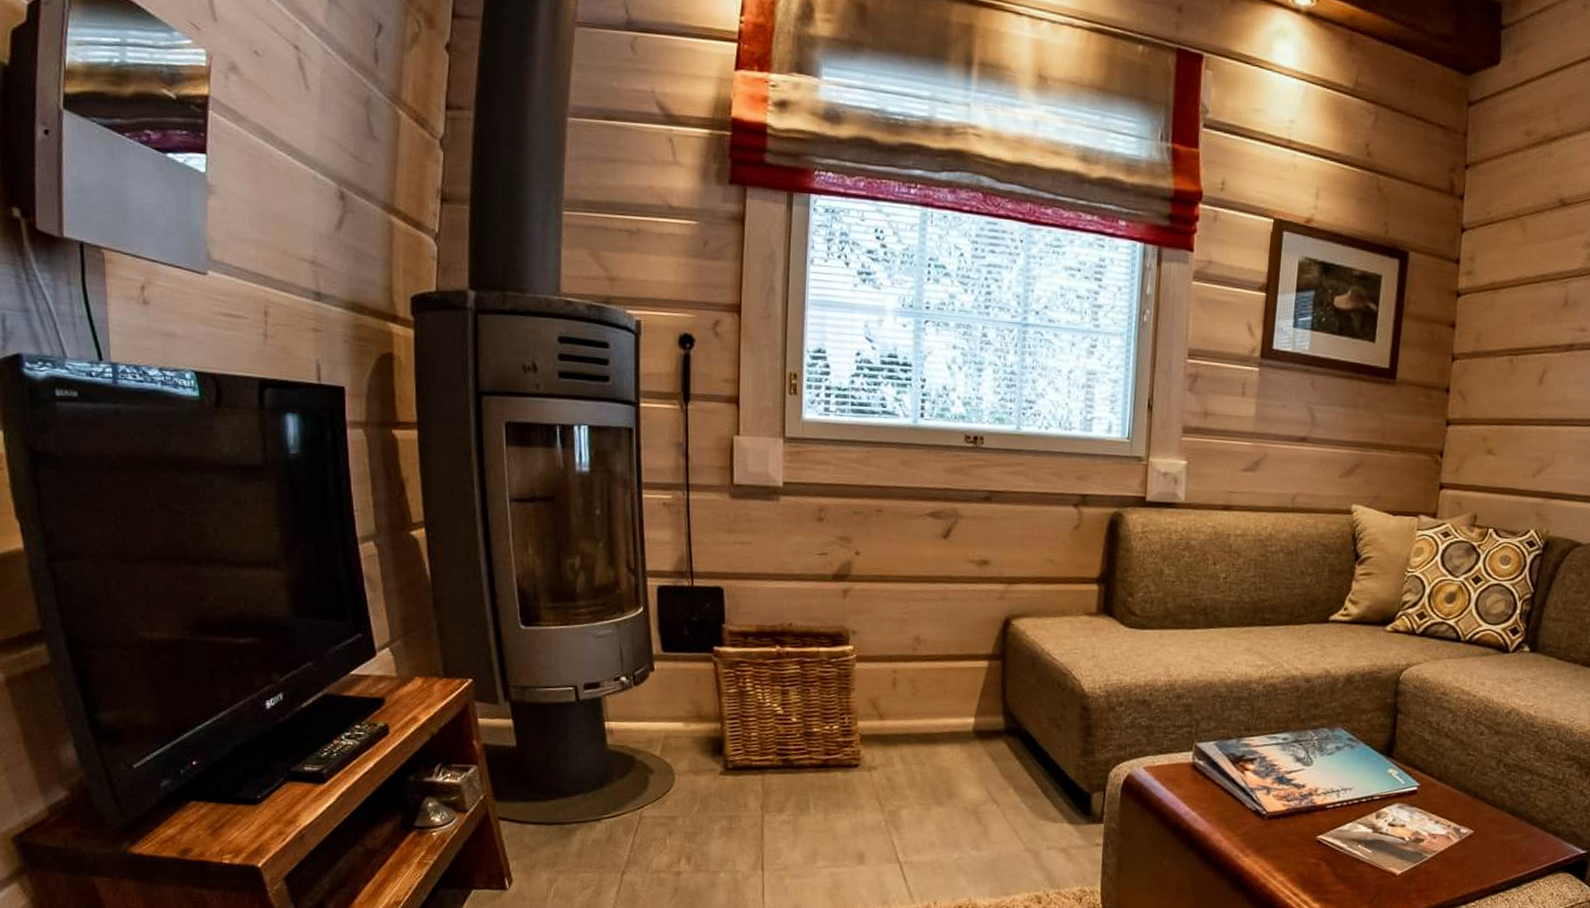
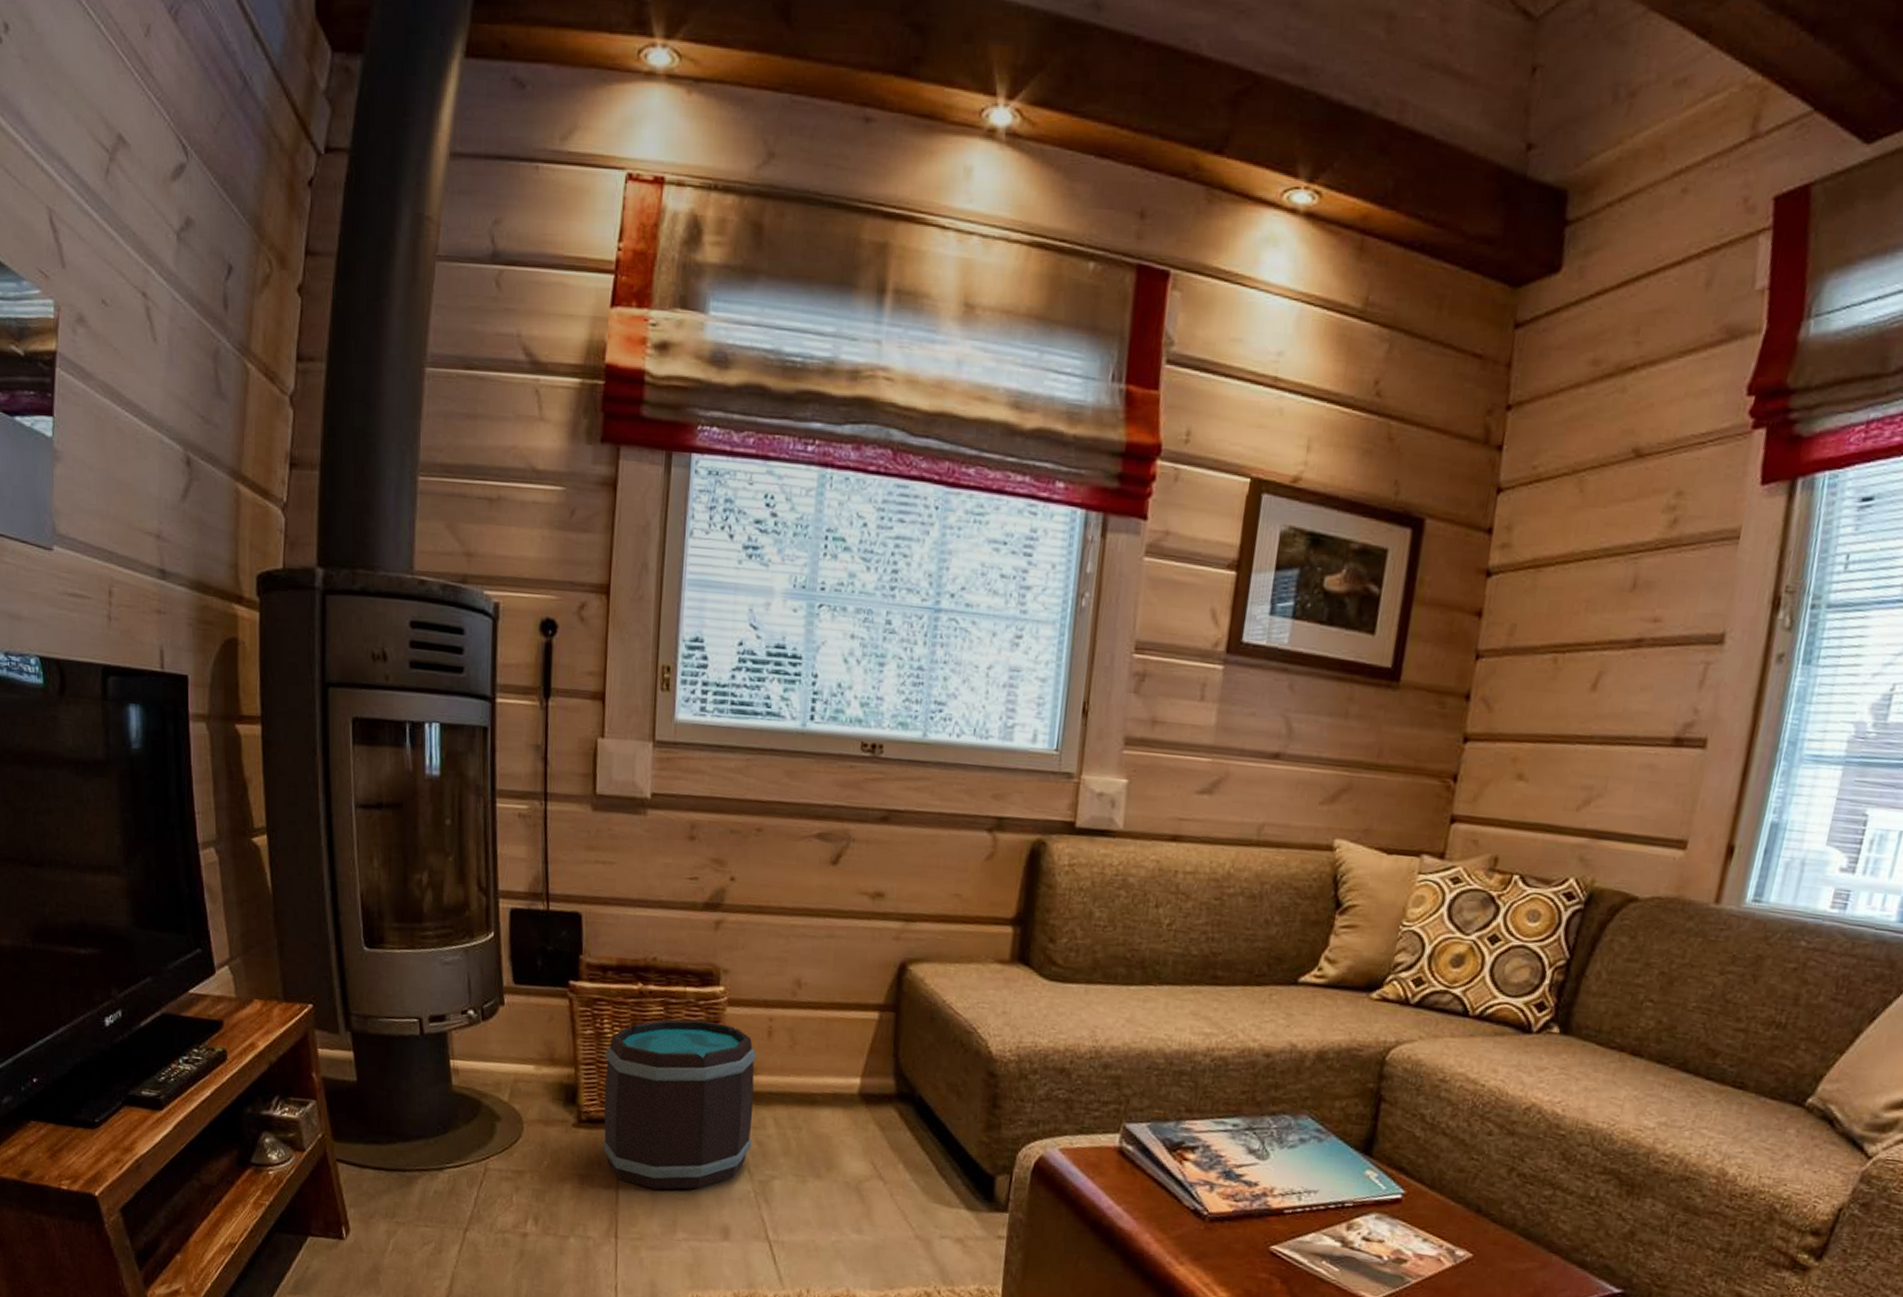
bucket: none [747,675,883,825] -> present [602,1019,756,1190]

